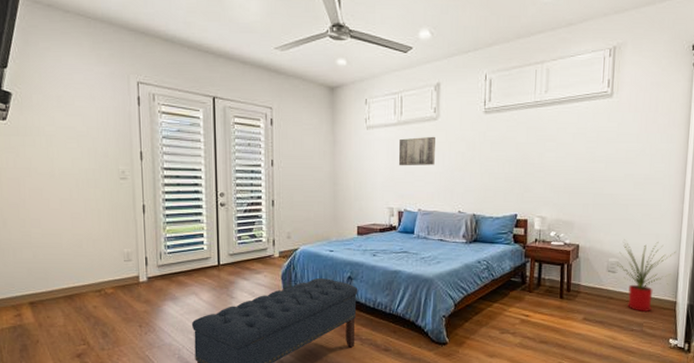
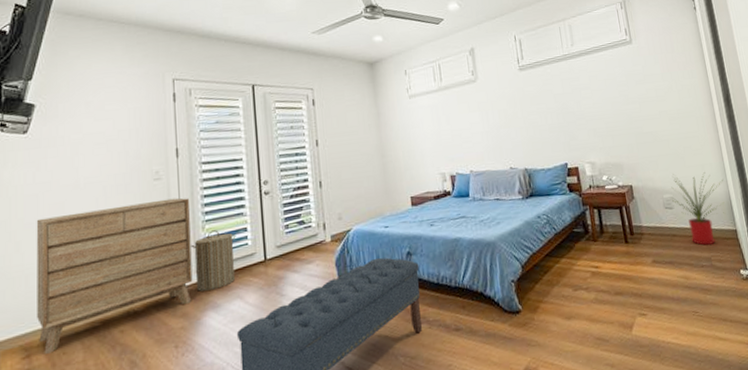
dresser: none [19,198,155,315] -> present [36,197,193,354]
laundry hamper: none [153,232,193,285] -> present [191,230,236,292]
wall art: present [398,136,435,166] -> none [443,97,480,130]

